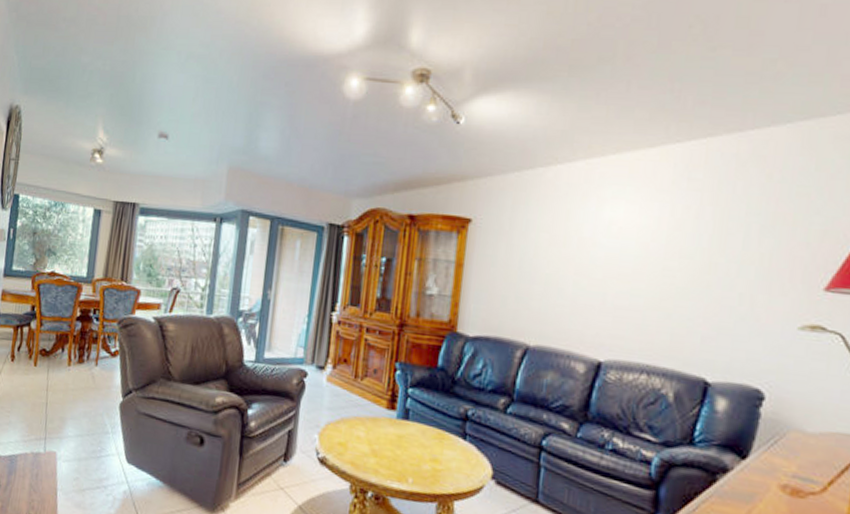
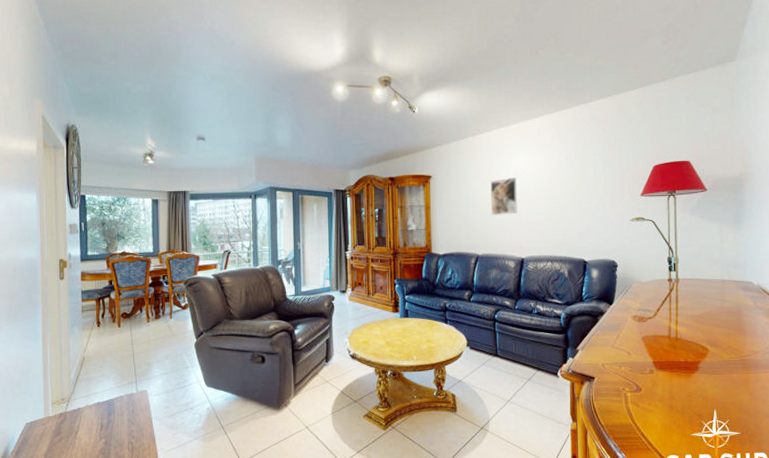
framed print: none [558,235,607,293] -> present [490,177,517,215]

